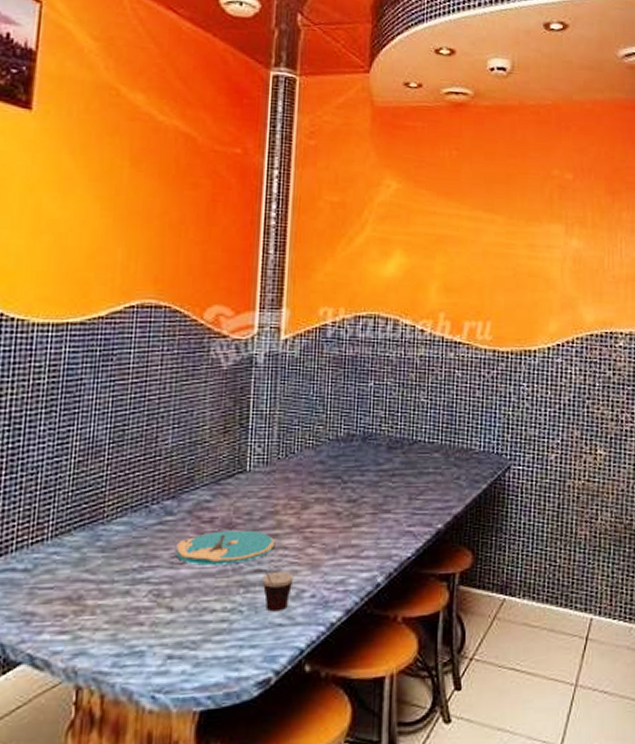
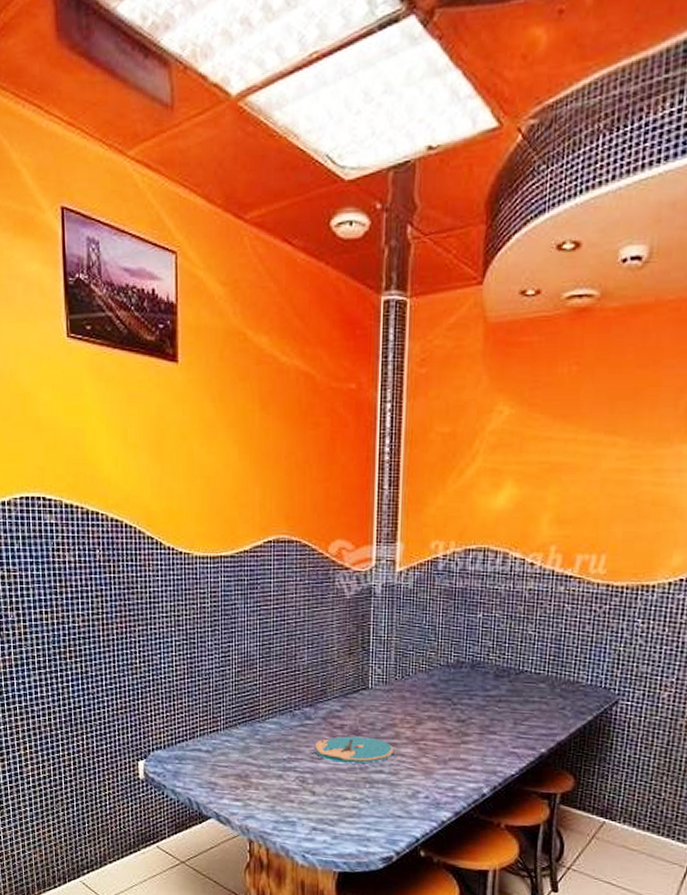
cup: present [254,568,294,612] -> none [377,769,411,806]

